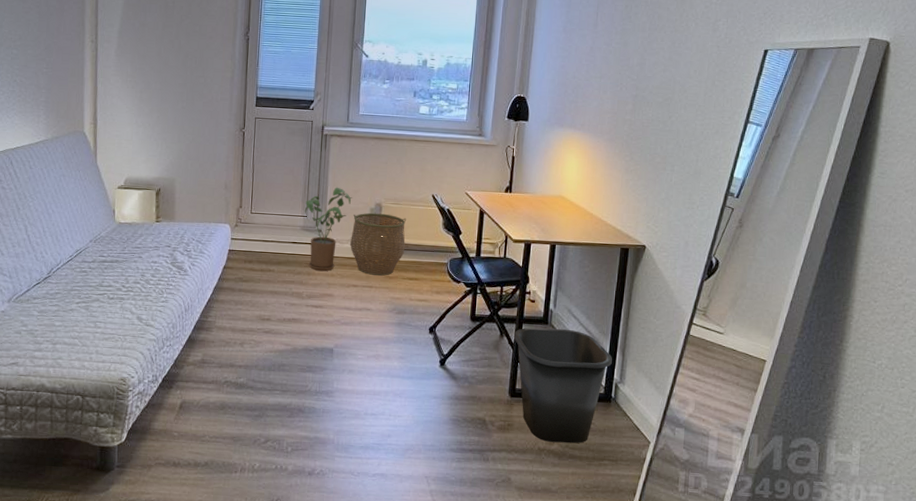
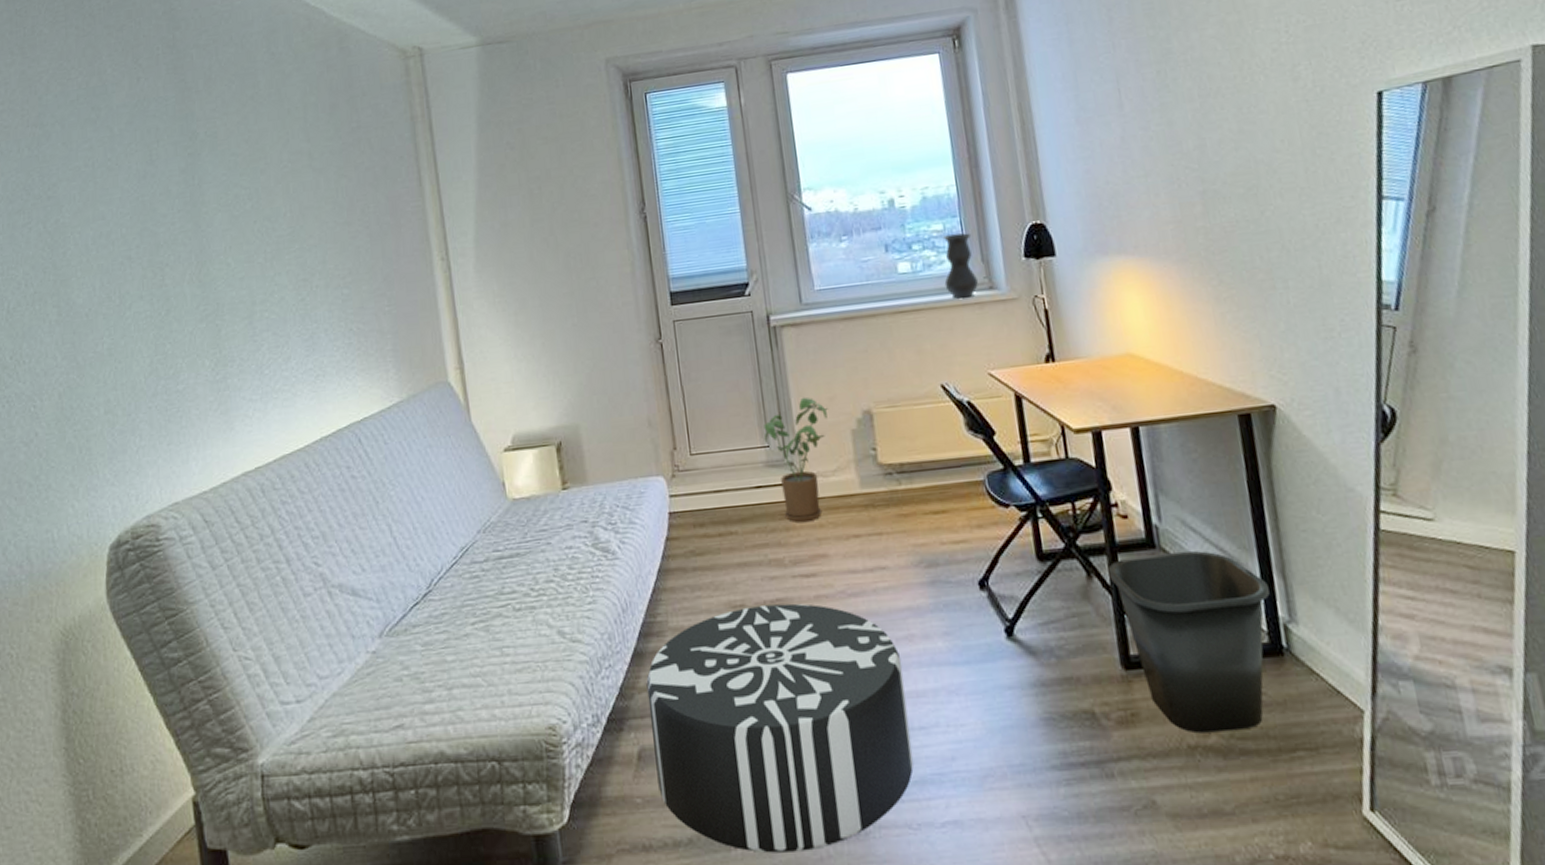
pouf: none [190,321,369,480] -> present [646,603,914,853]
basket: present [349,213,407,276] -> none [834,423,919,516]
vase: none [449,93,475,139] -> present [942,233,979,299]

